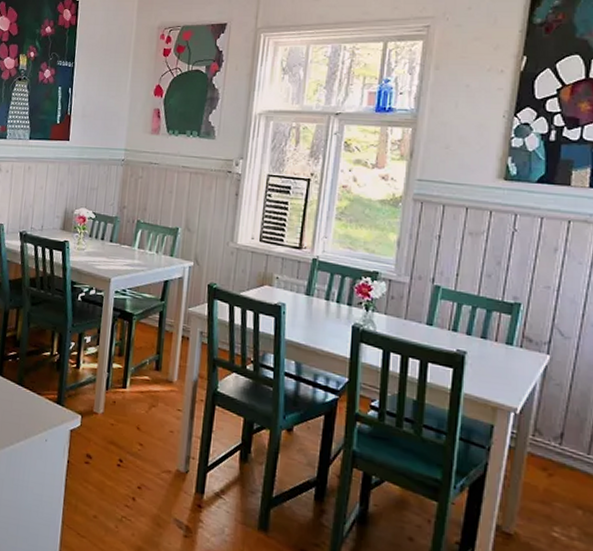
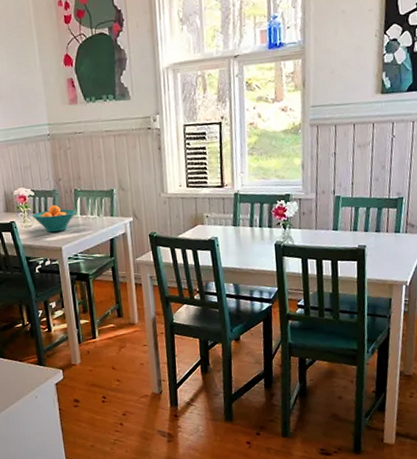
fruit bowl: none [88,232,135,262] -> present [32,204,76,233]

